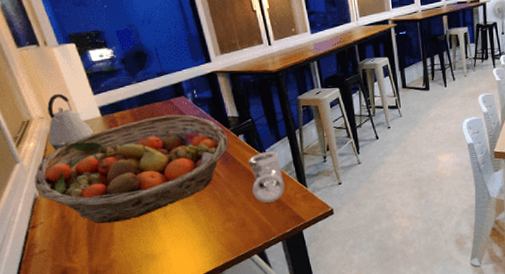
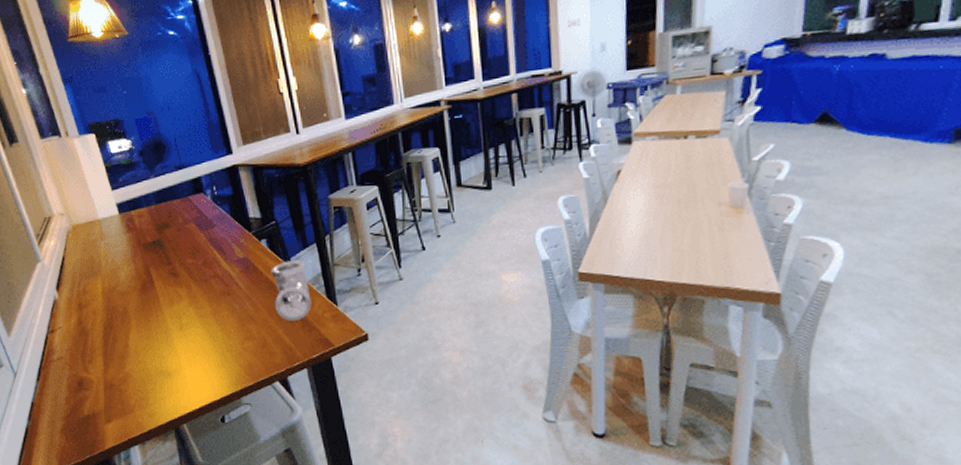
fruit basket: present [34,114,228,224] -> none [53,213,250,333]
kettle: present [47,93,94,151] -> none [67,188,111,251]

